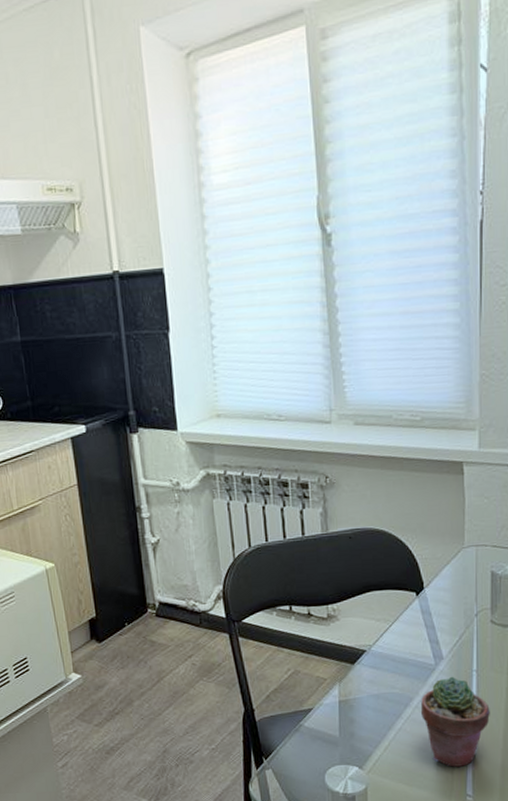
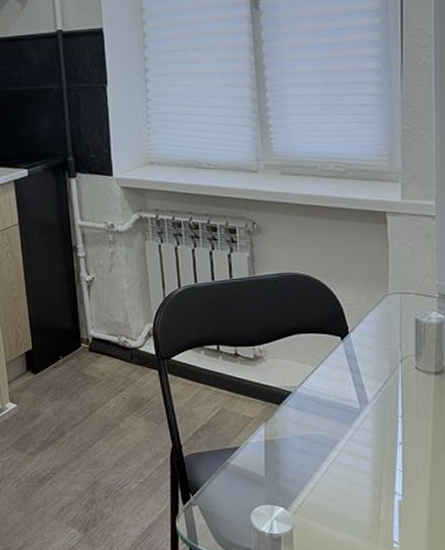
potted succulent: present [420,676,490,767] -> none [346,421,416,512]

